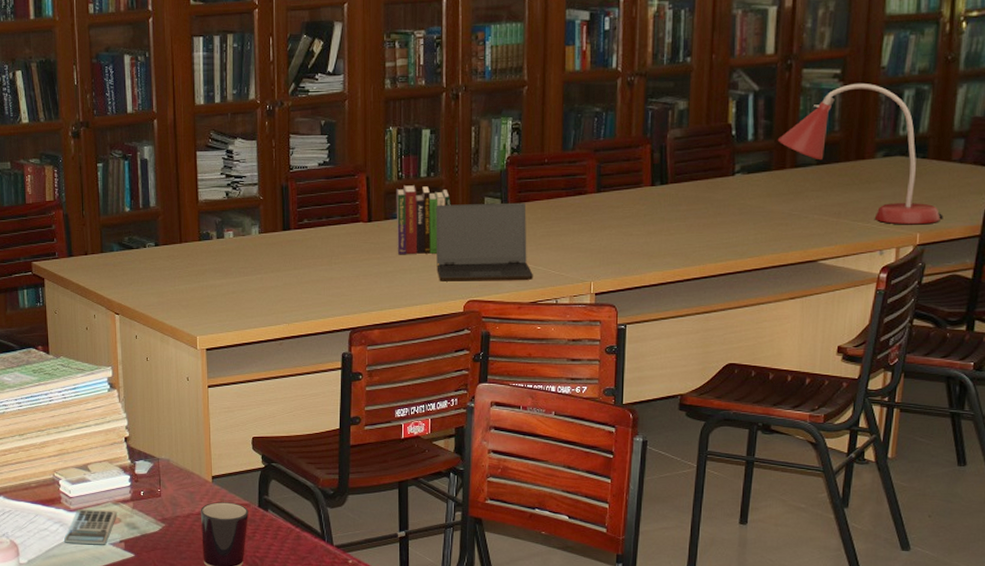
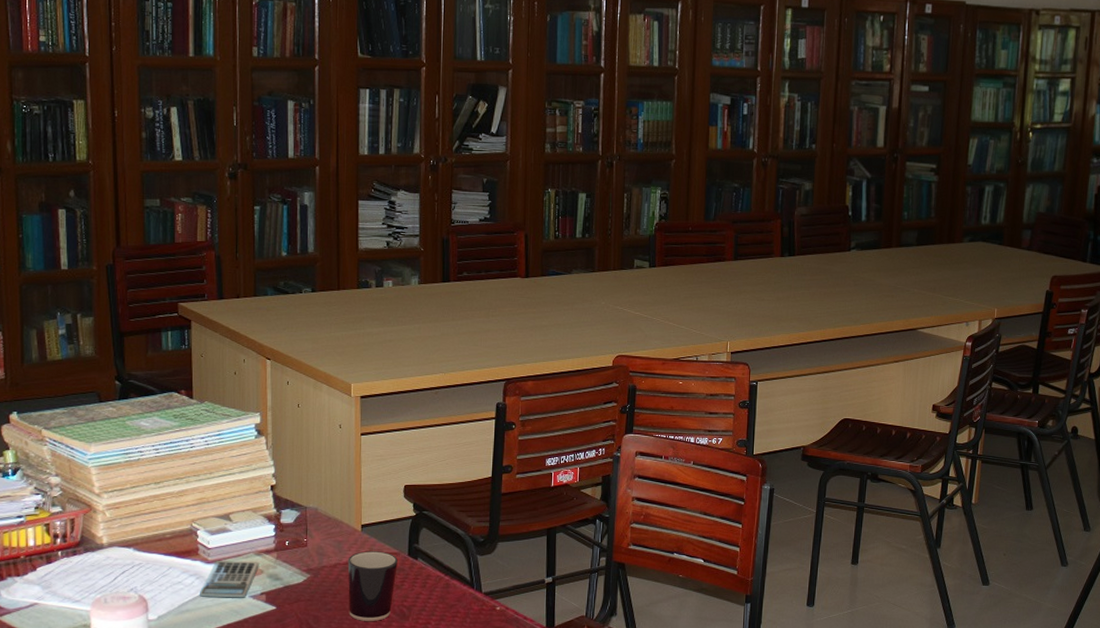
books: present [396,184,451,255] -> none [552,243,604,310]
laptop: present [436,202,533,282] -> none [588,264,677,338]
desk lamp: present [777,84,943,225] -> none [885,178,1015,302]

